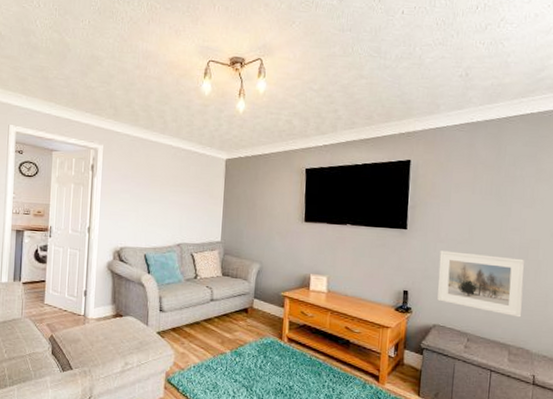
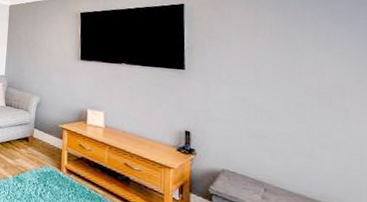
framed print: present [437,250,525,318] -> none [223,92,332,171]

